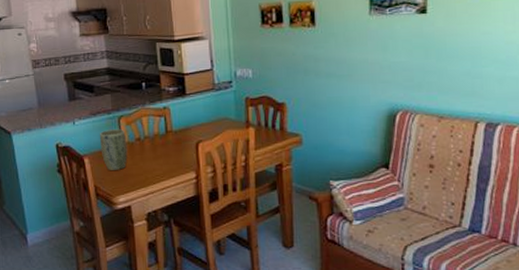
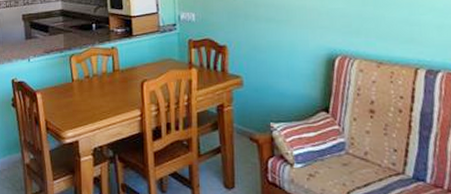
plant pot: present [99,129,128,170] -> none [51,67,77,106]

